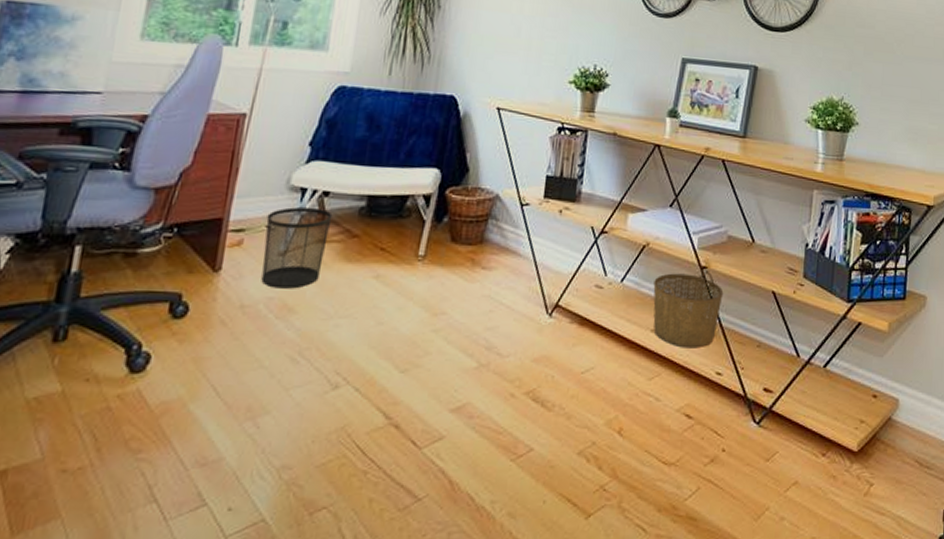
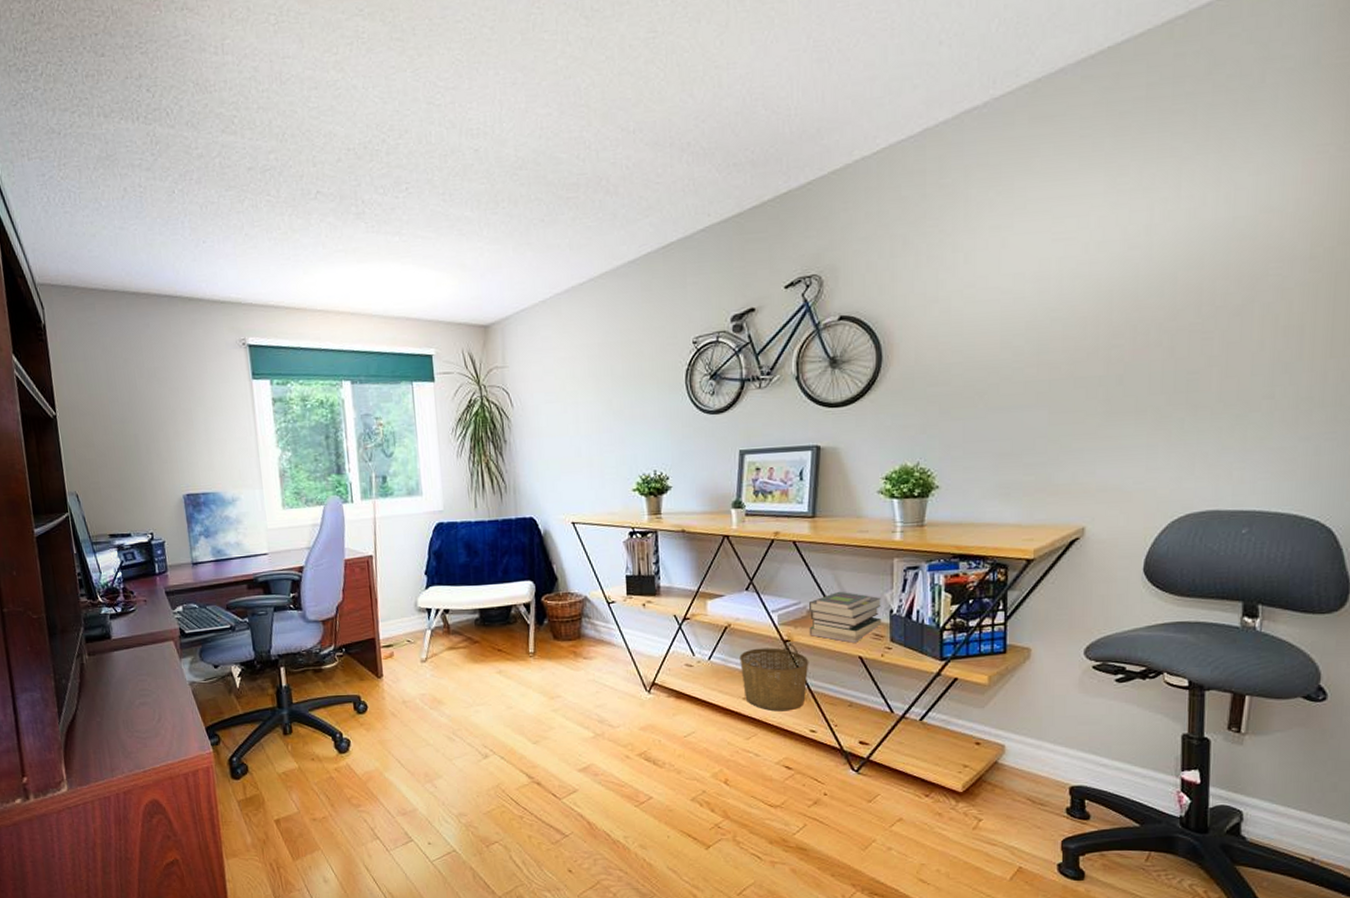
waste bin: present [261,206,333,289] -> none [406,622,456,687]
books: none [726,218,798,276] -> present [808,591,882,643]

